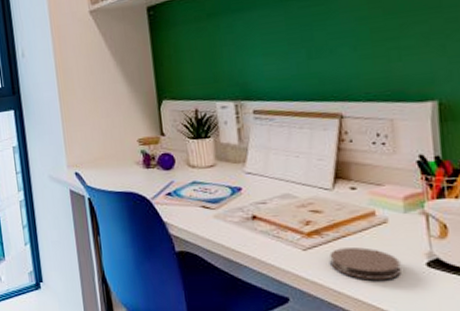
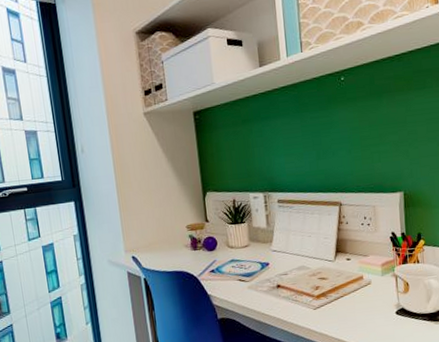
coaster: present [329,247,401,280] -> none [332,304,380,328]

